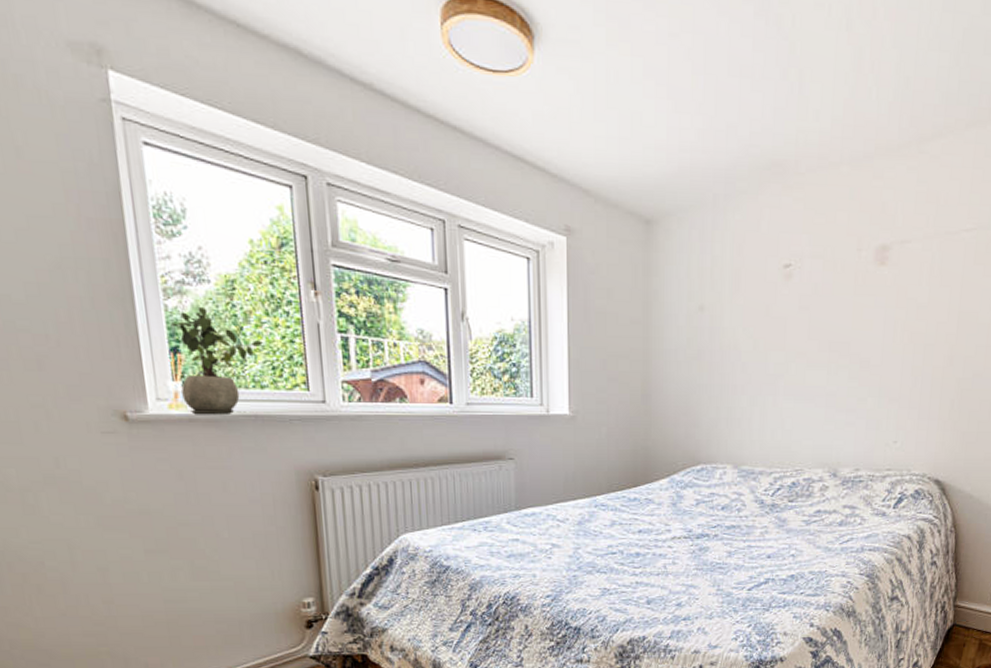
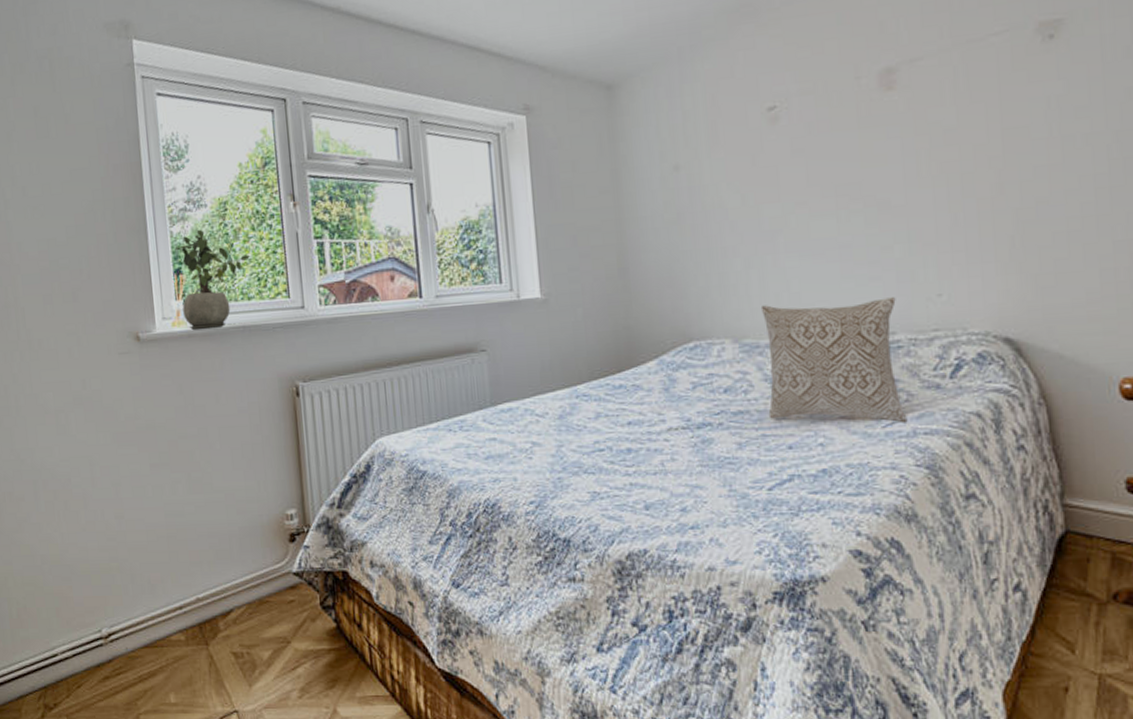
pillow: none [755,438,863,541] -> present [760,297,908,424]

